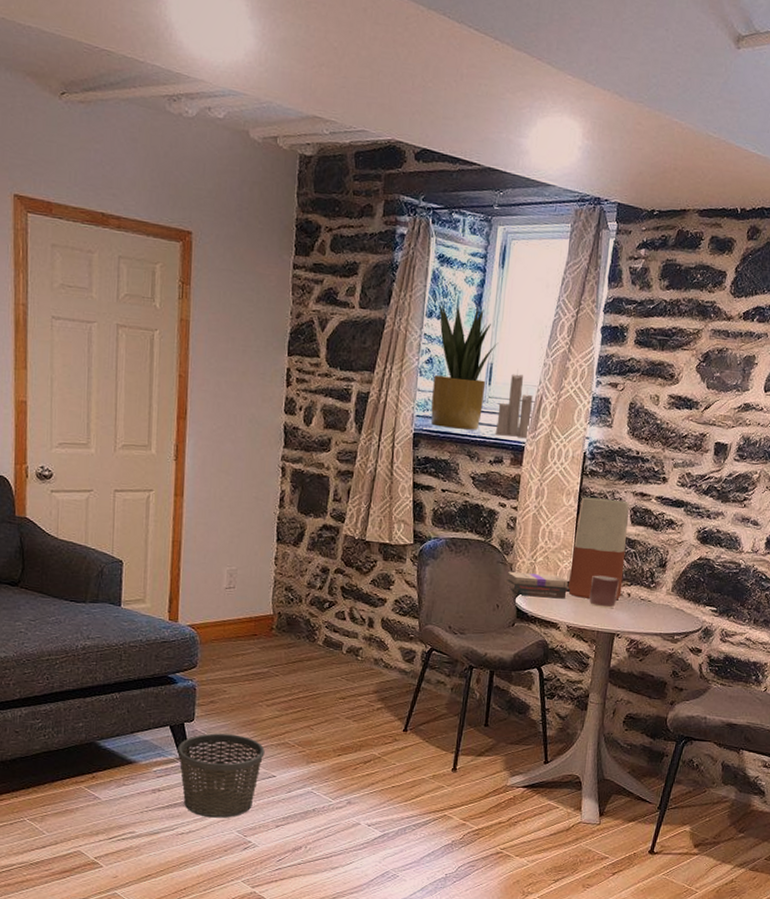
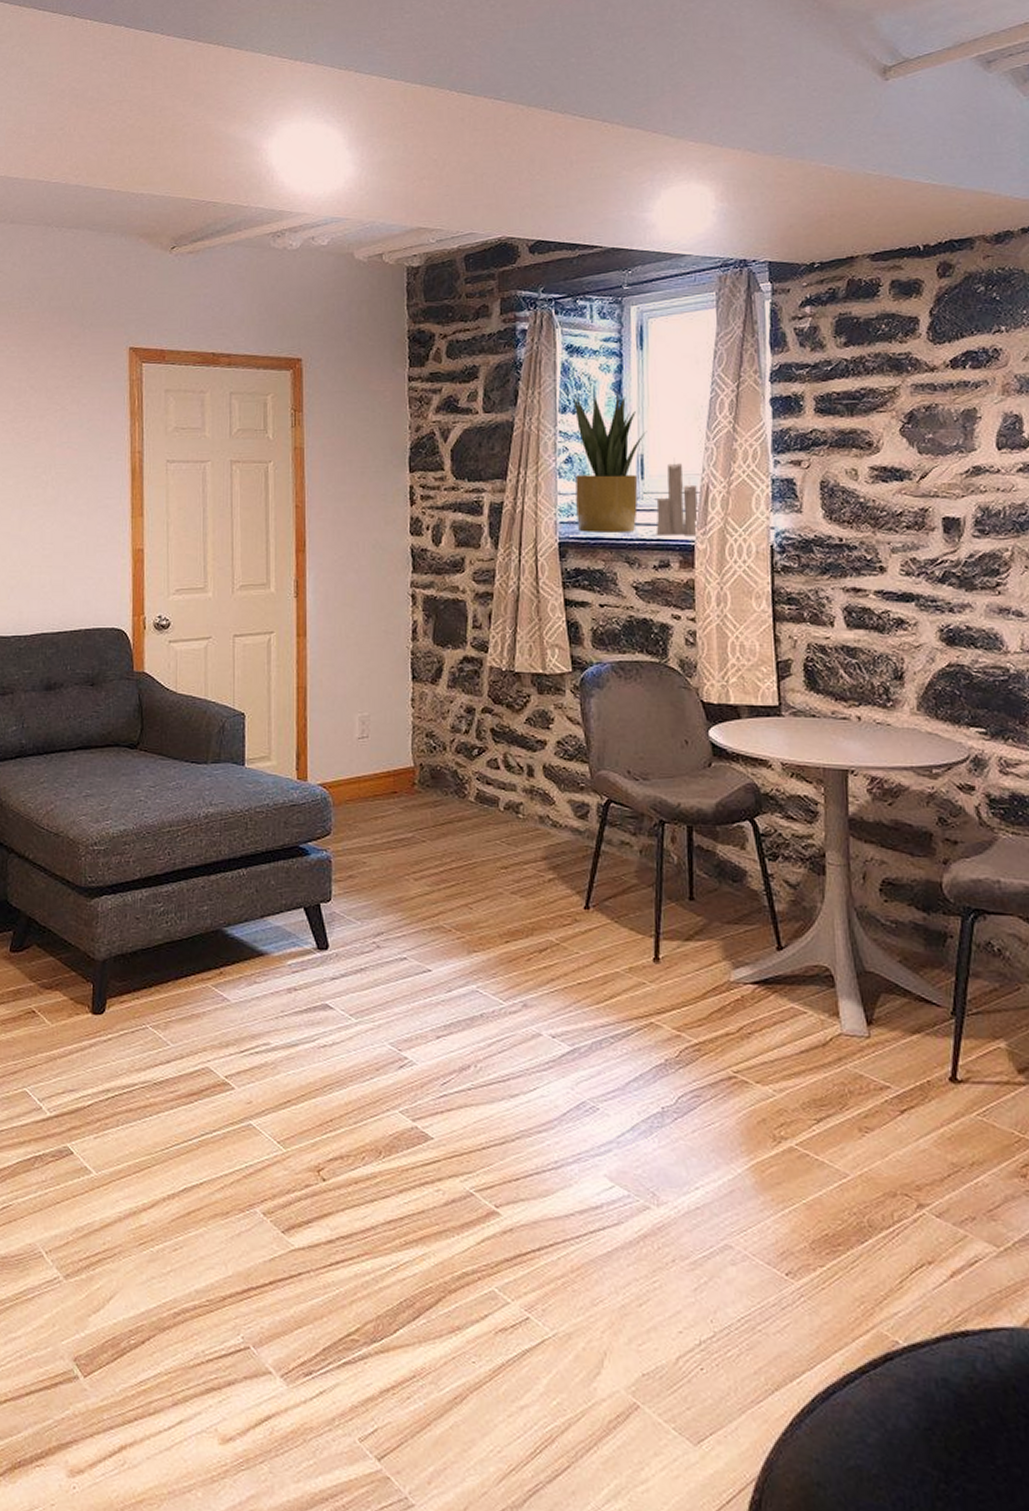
basket: present [176,733,265,818] -> none [313,916,416,1026]
books: present [503,572,571,599] -> none [690,698,779,729]
vase: present [567,497,630,601] -> none [774,599,849,727]
mug: present [589,575,619,609] -> none [803,695,844,738]

